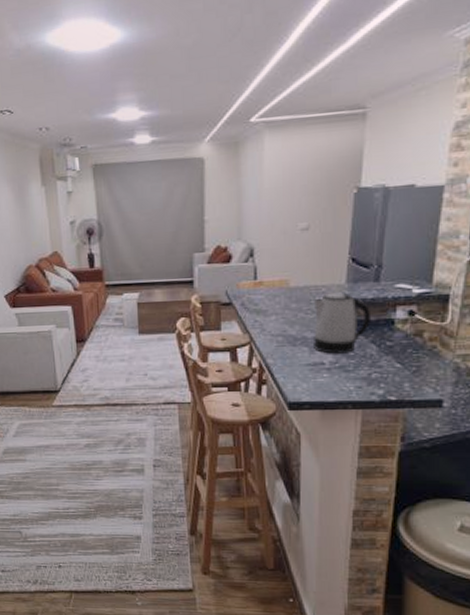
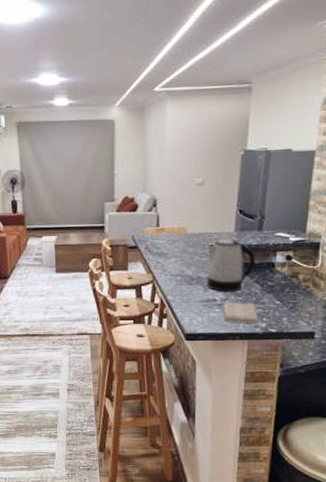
washcloth: none [333,365,374,391] -> present [223,302,258,324]

